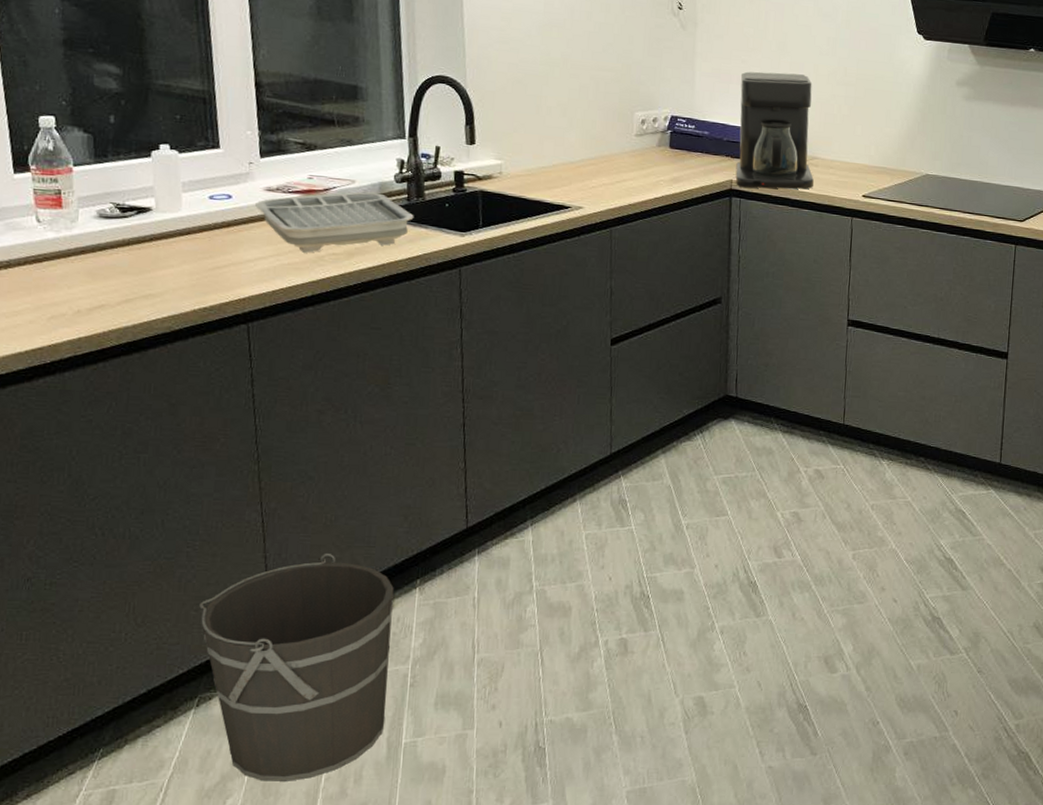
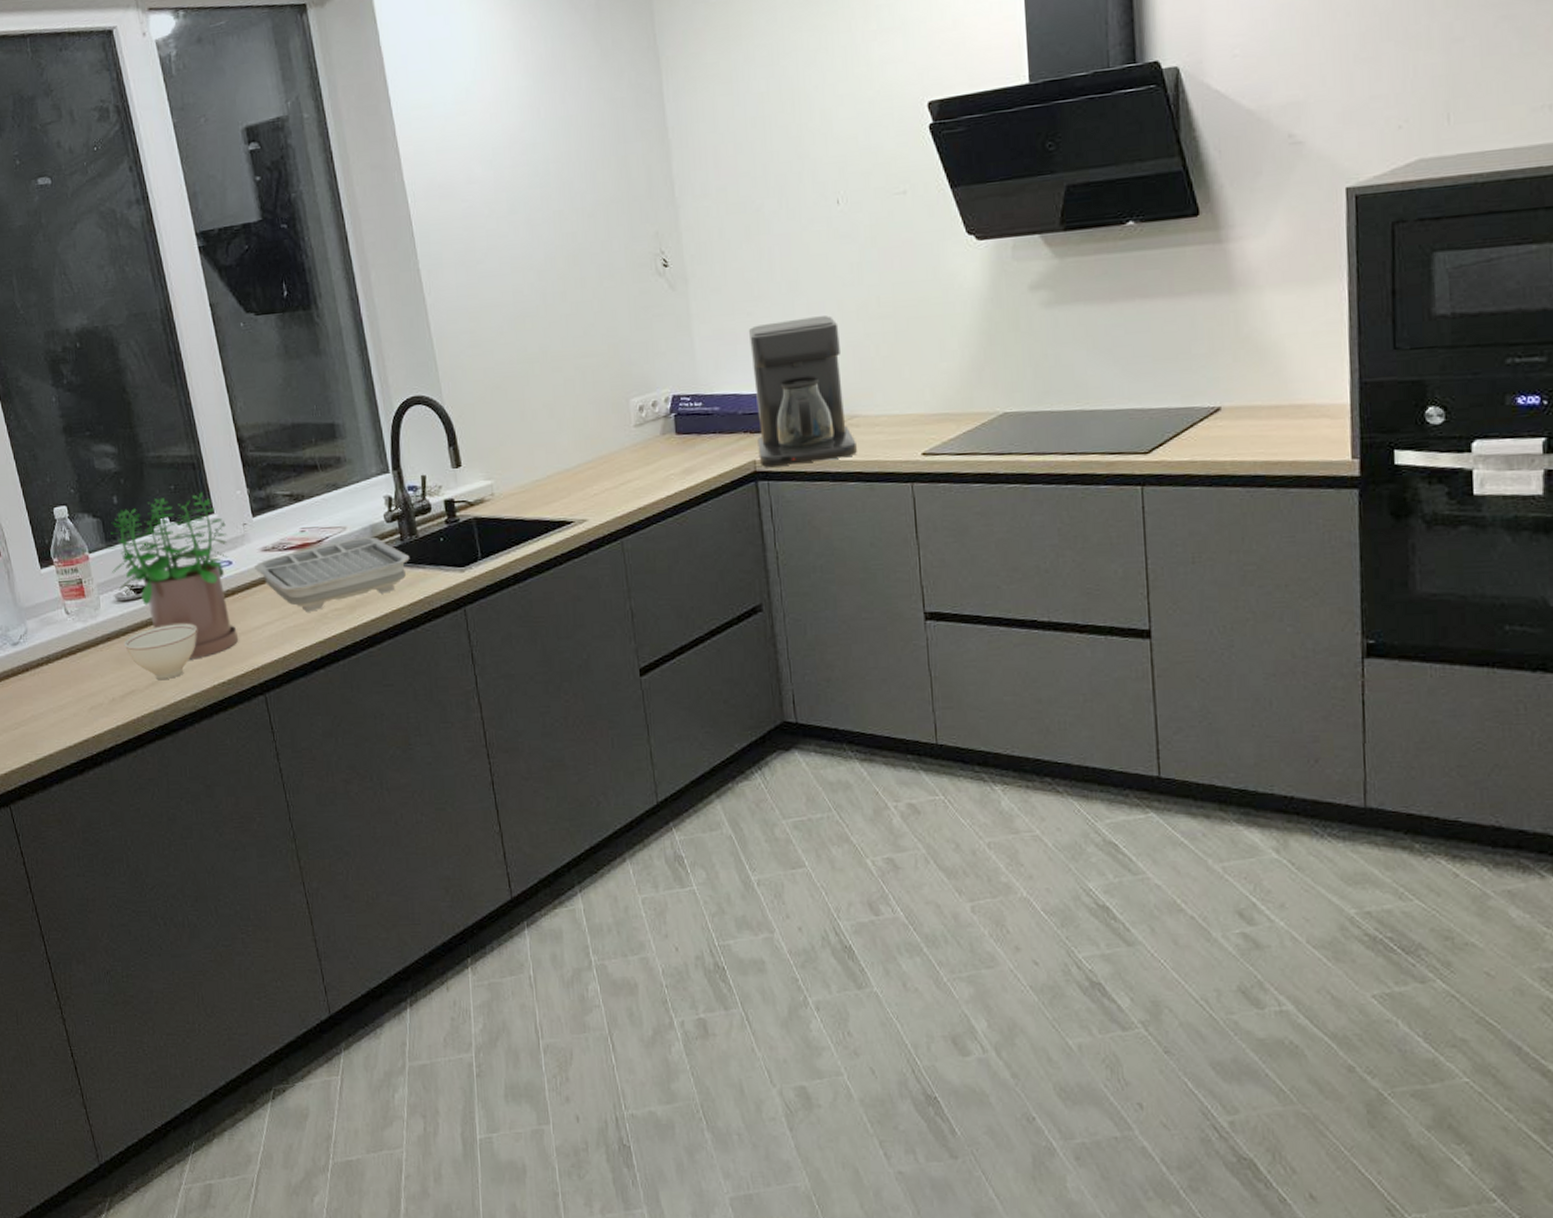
potted plant: none [93,125,231,282] -> present [105,492,239,659]
bowl: none [99,246,184,298] -> present [123,623,197,679]
bucket: present [199,554,394,781] -> none [261,934,457,1179]

